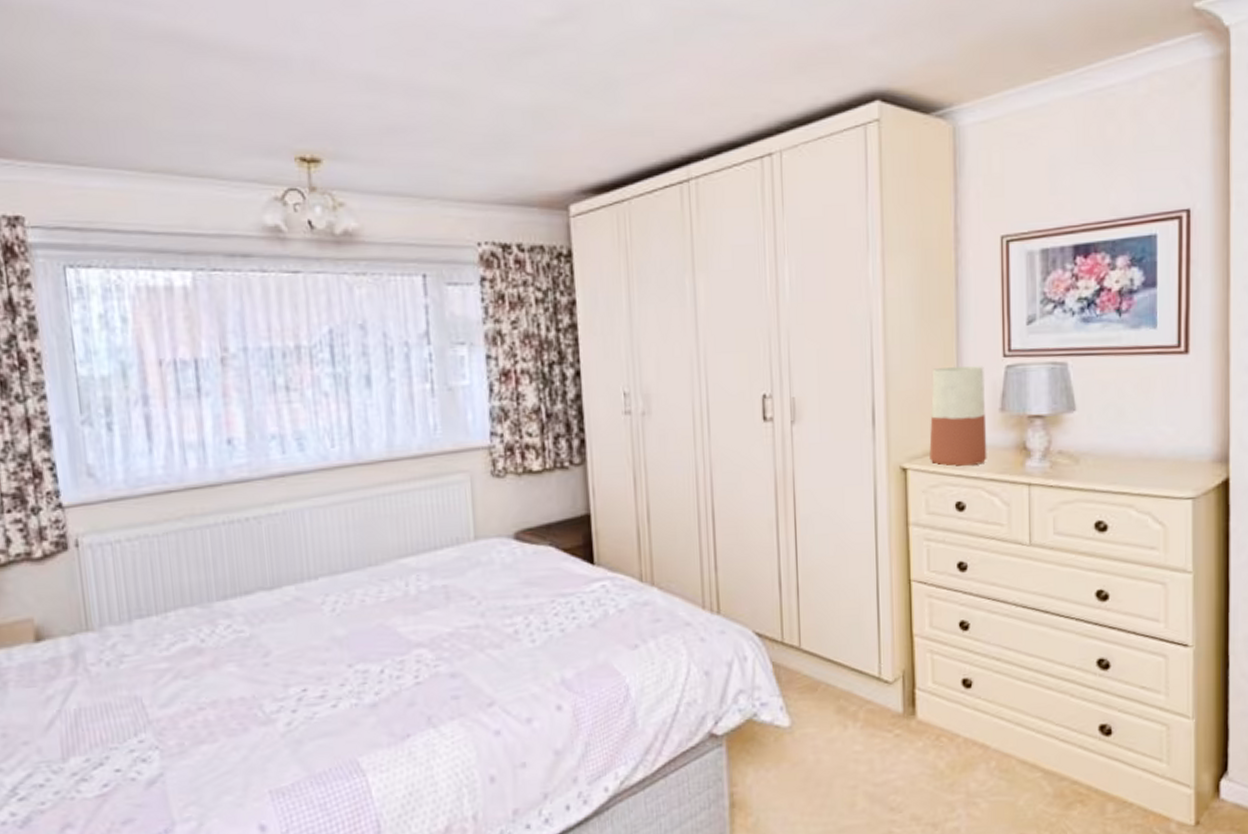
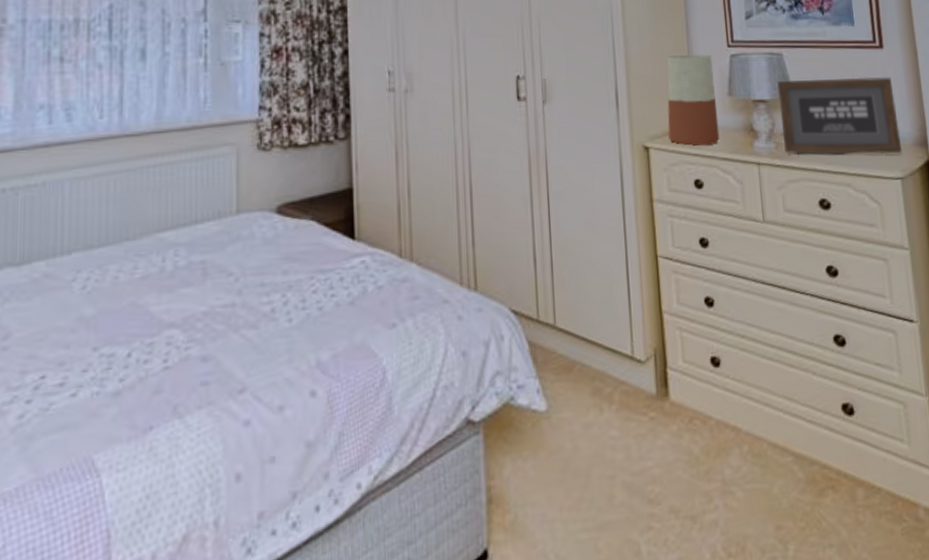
picture frame: none [1057,386,1198,474] -> present [776,77,903,155]

